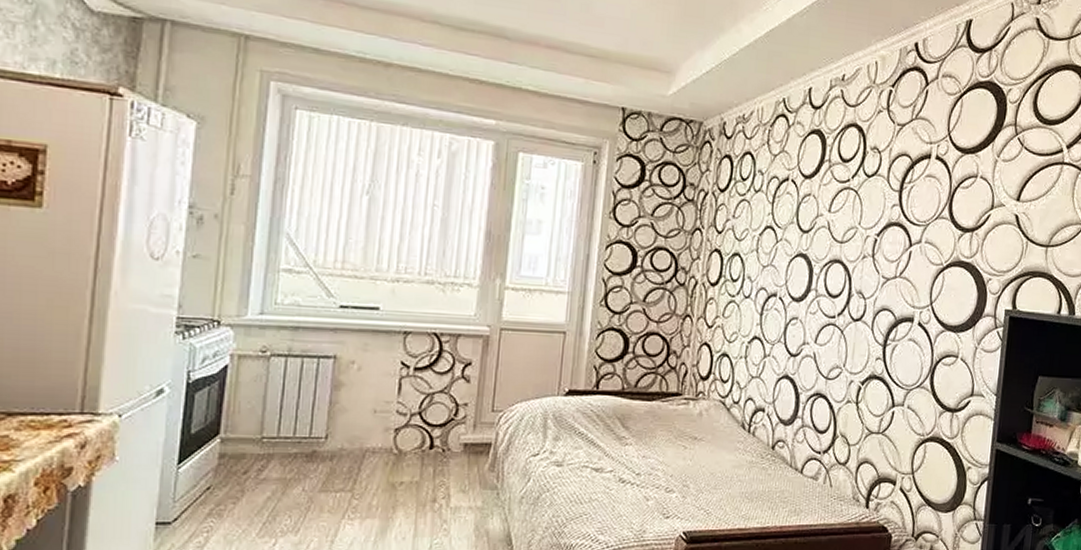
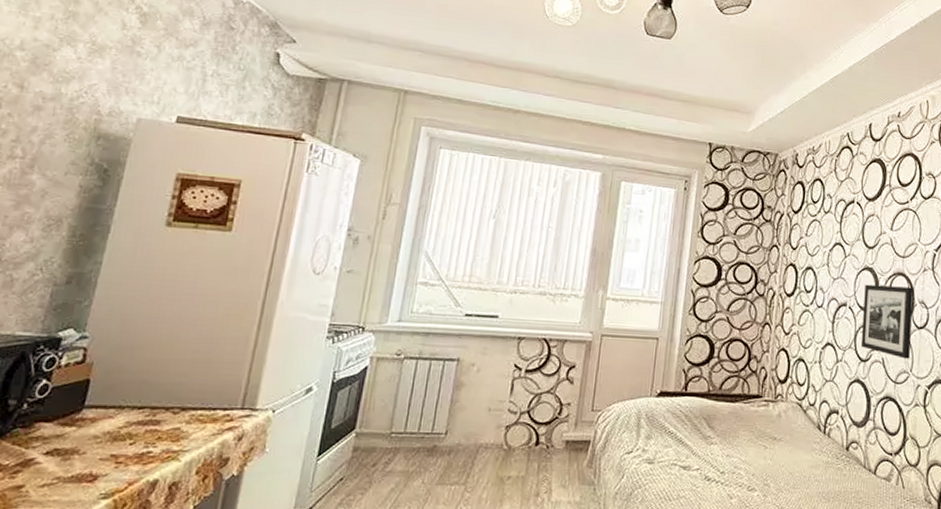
picture frame: none [791,272,850,353] -> present [860,284,913,359]

